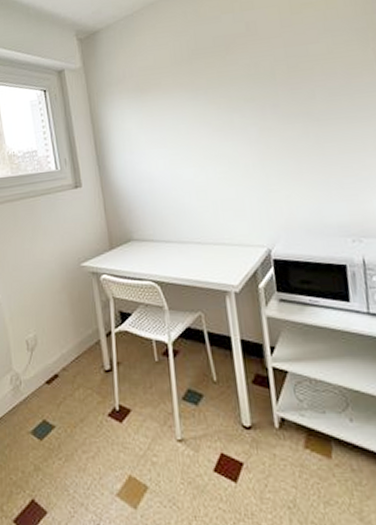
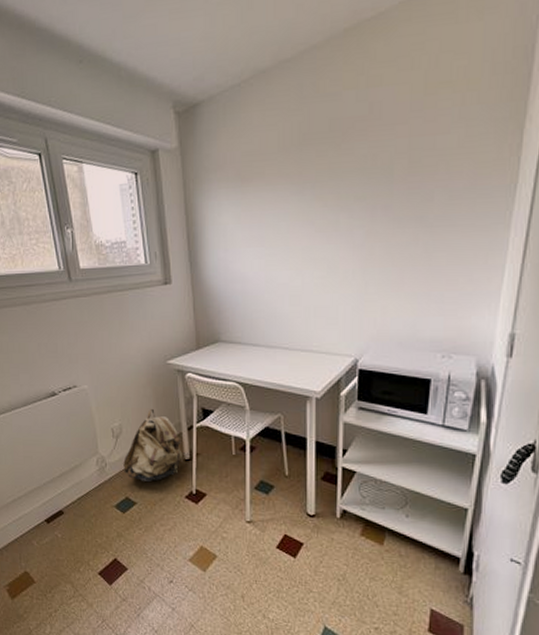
backpack: none [39,315,103,399] -> present [123,408,183,481]

